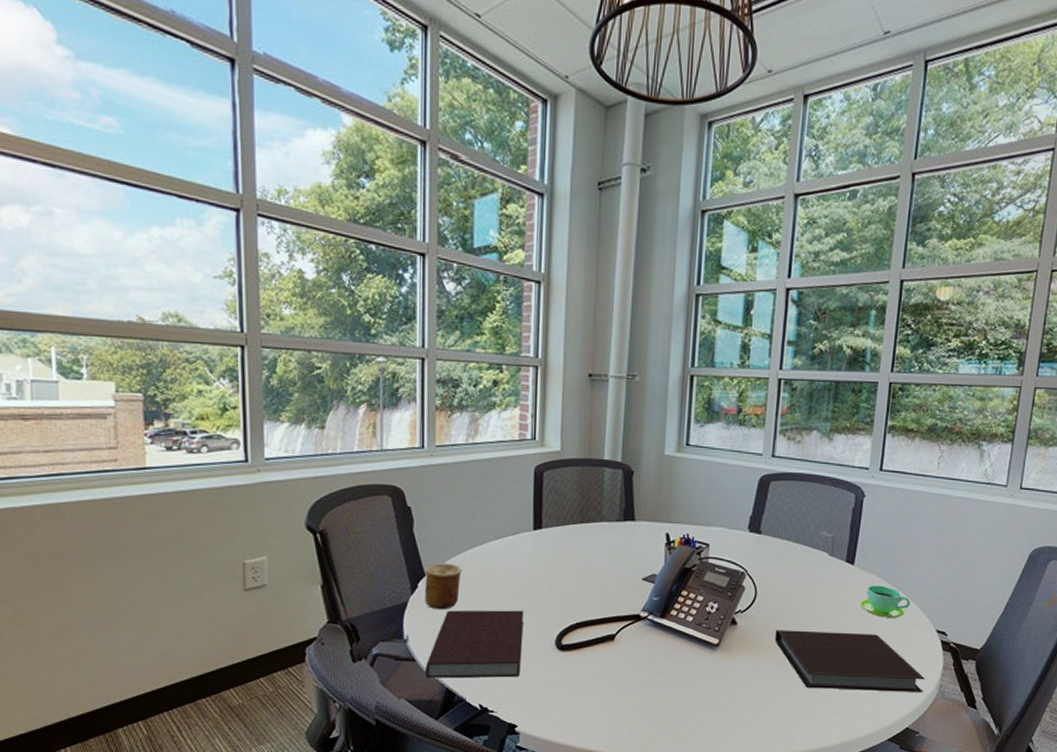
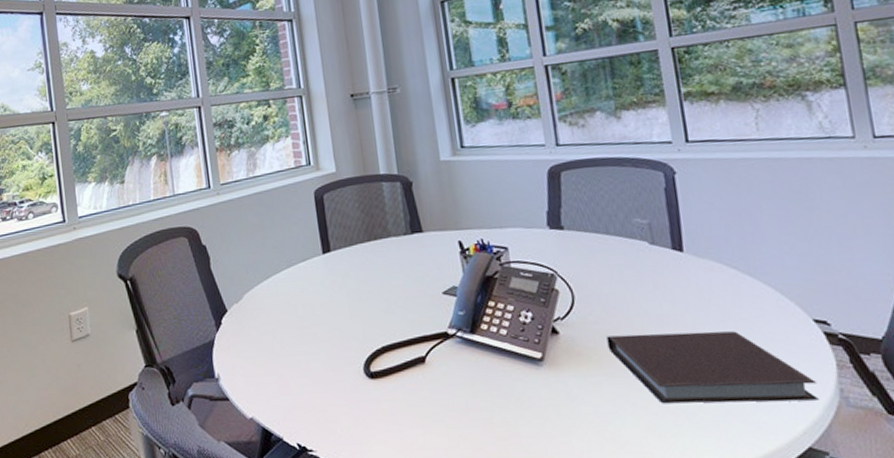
notebook: present [424,610,524,679] -> none [239,338,334,418]
cup: present [425,562,462,609] -> none [226,296,261,344]
cup: present [859,585,910,618] -> none [702,272,769,310]

